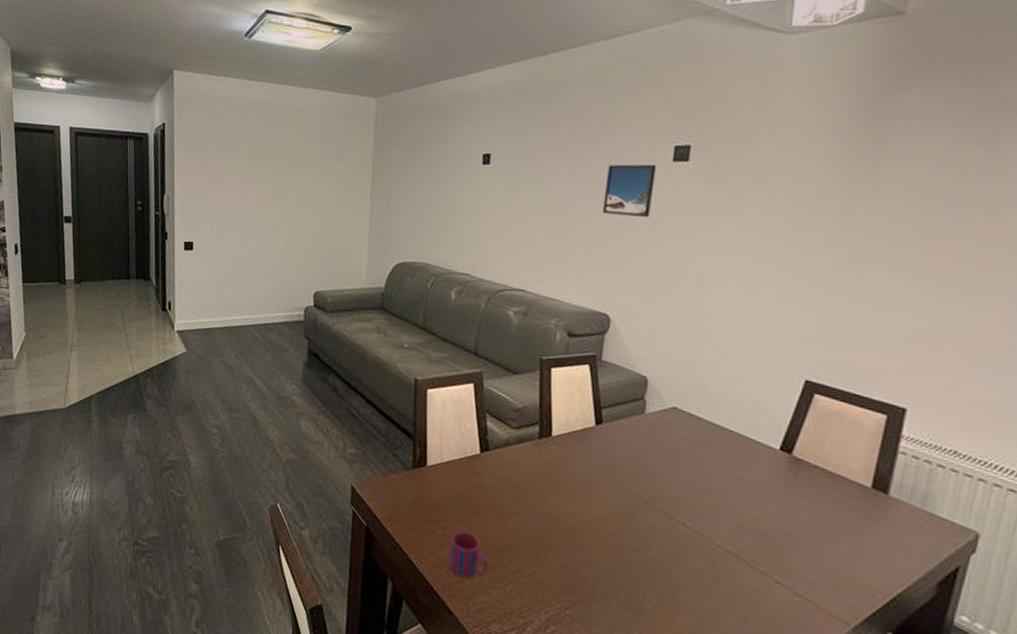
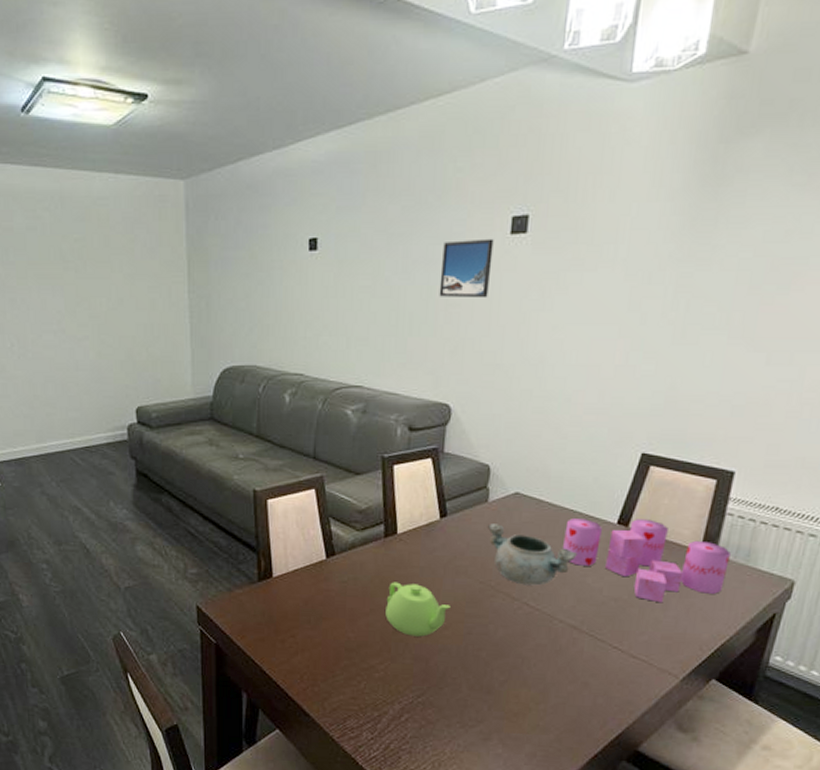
mug: present [448,530,489,578] -> none [301,636,341,680]
teapot: none [536,484,604,545] -> present [385,582,452,637]
decorative bowl: none [643,436,737,506] -> present [487,523,577,586]
candle: none [722,439,905,540] -> present [563,518,731,603]

